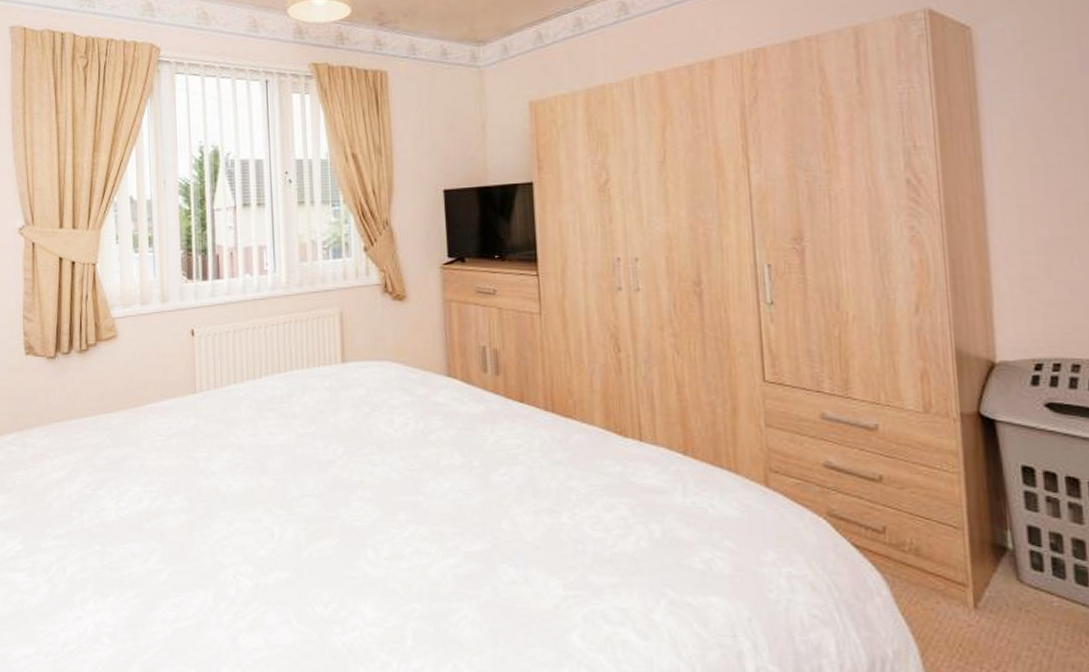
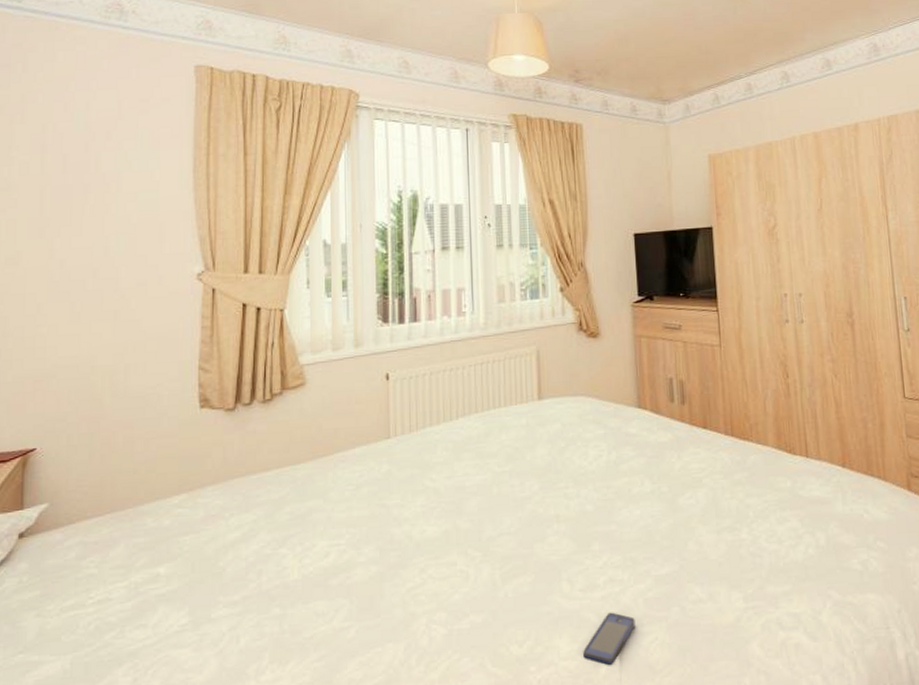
mobile phone: none [389,584,444,638] -> present [583,612,635,666]

